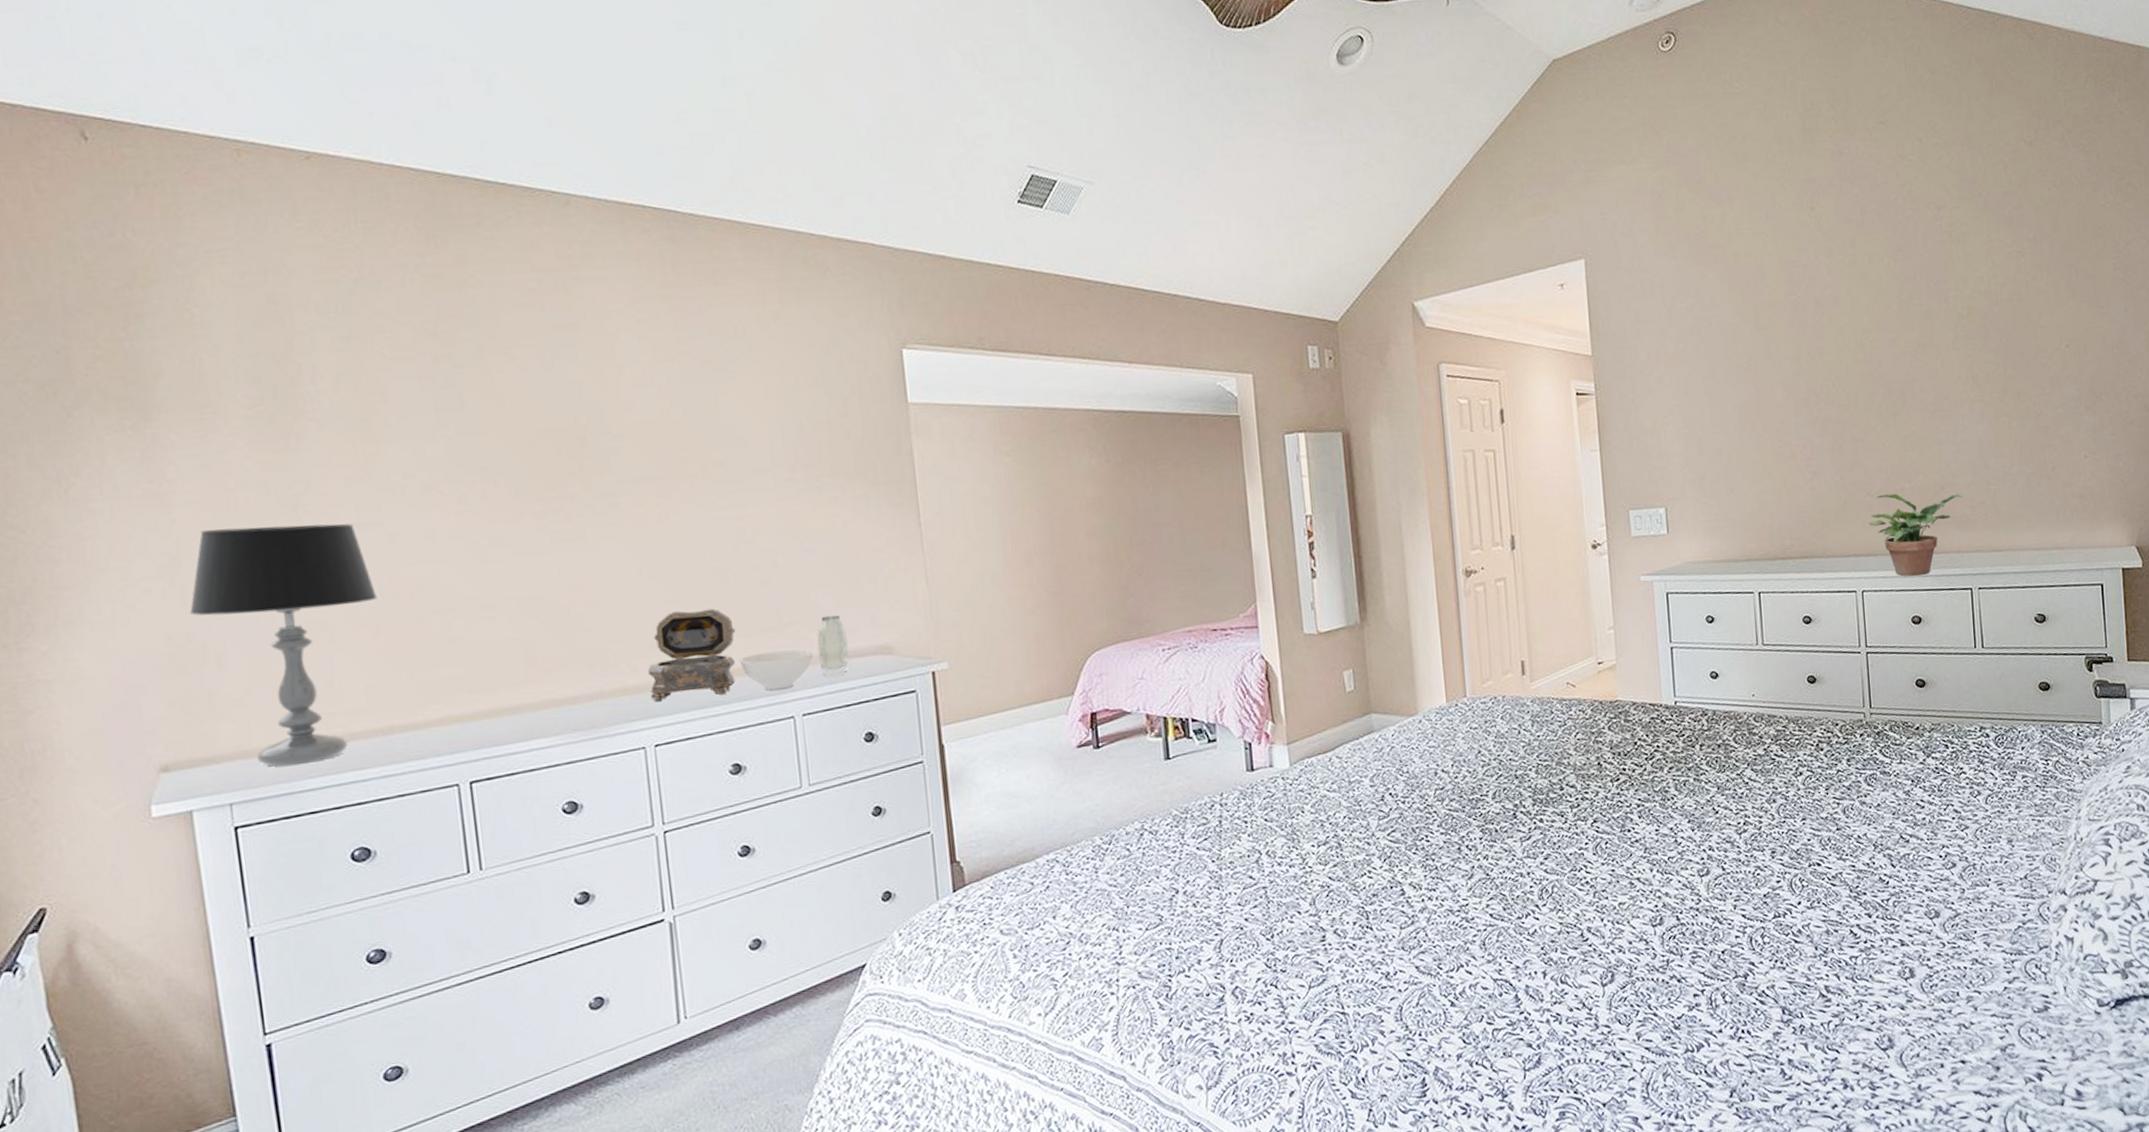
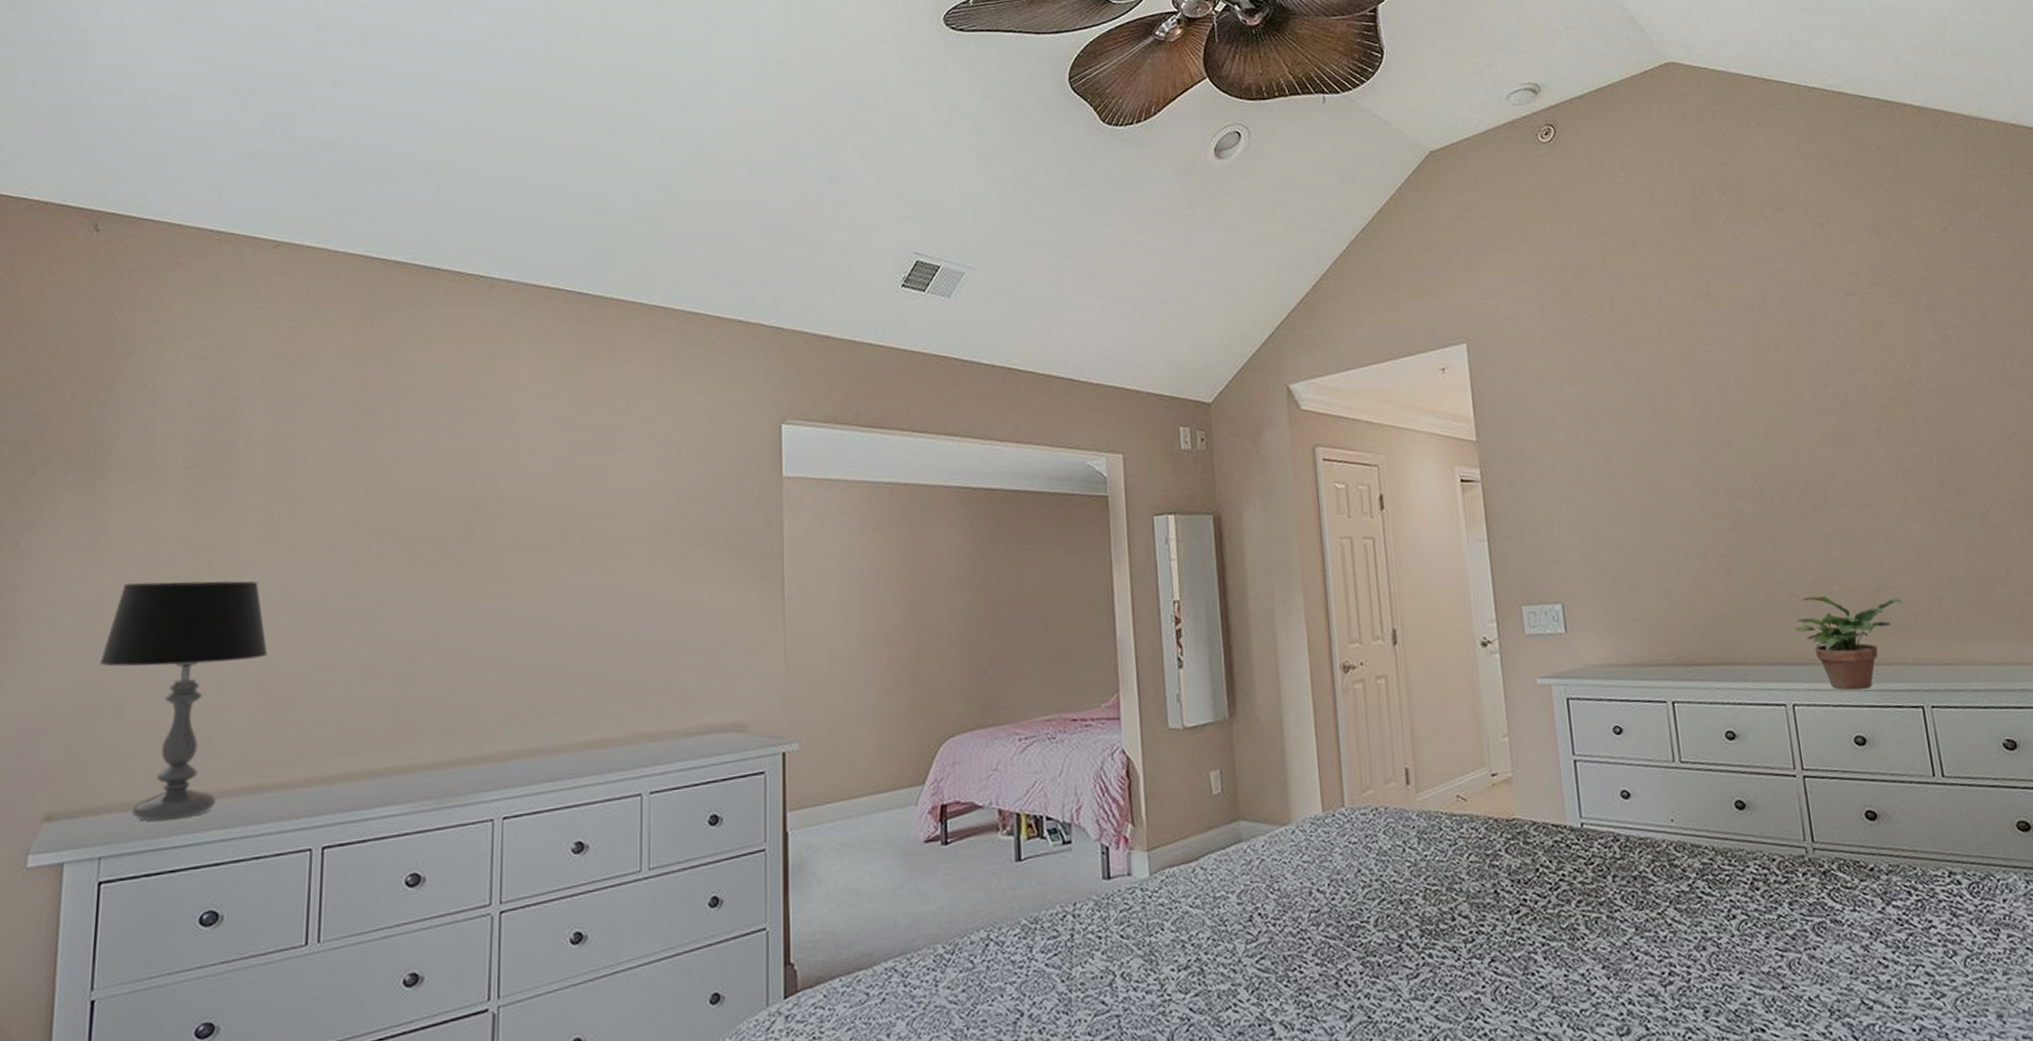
jewelry box: present [647,608,736,702] -> none [505,677,595,772]
bowl: present [739,649,814,691] -> none [594,723,668,766]
vase: present [816,614,849,679] -> none [671,688,703,755]

